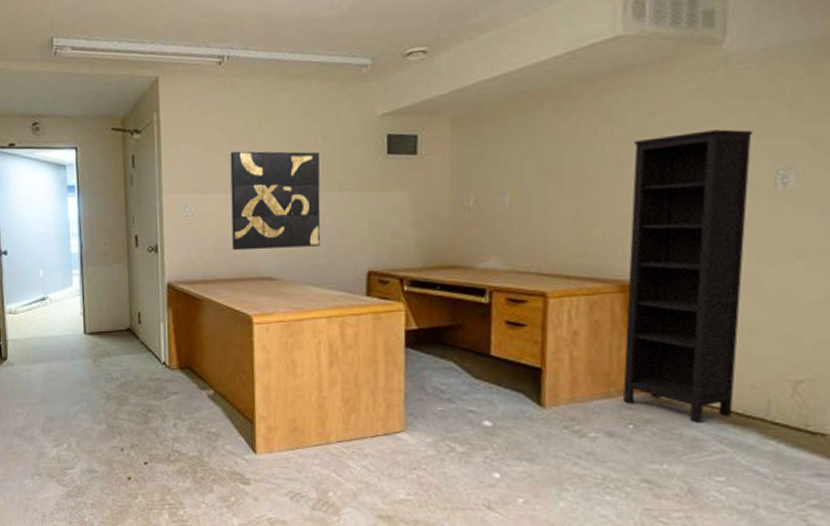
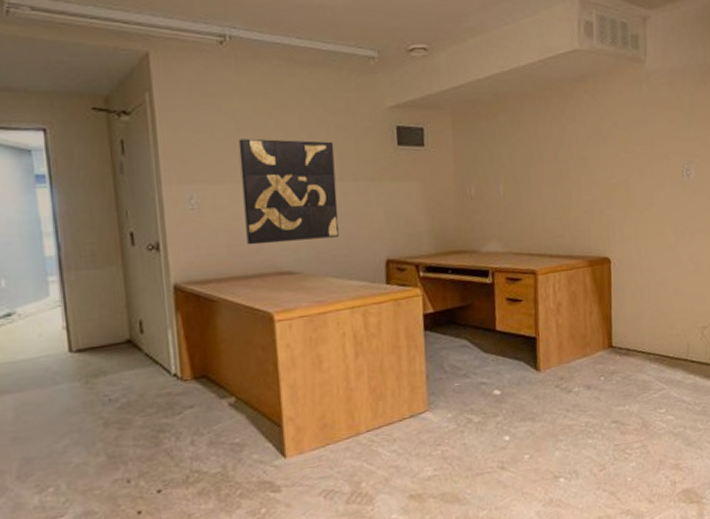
bookcase: present [623,129,752,423] -> none [592,131,667,369]

